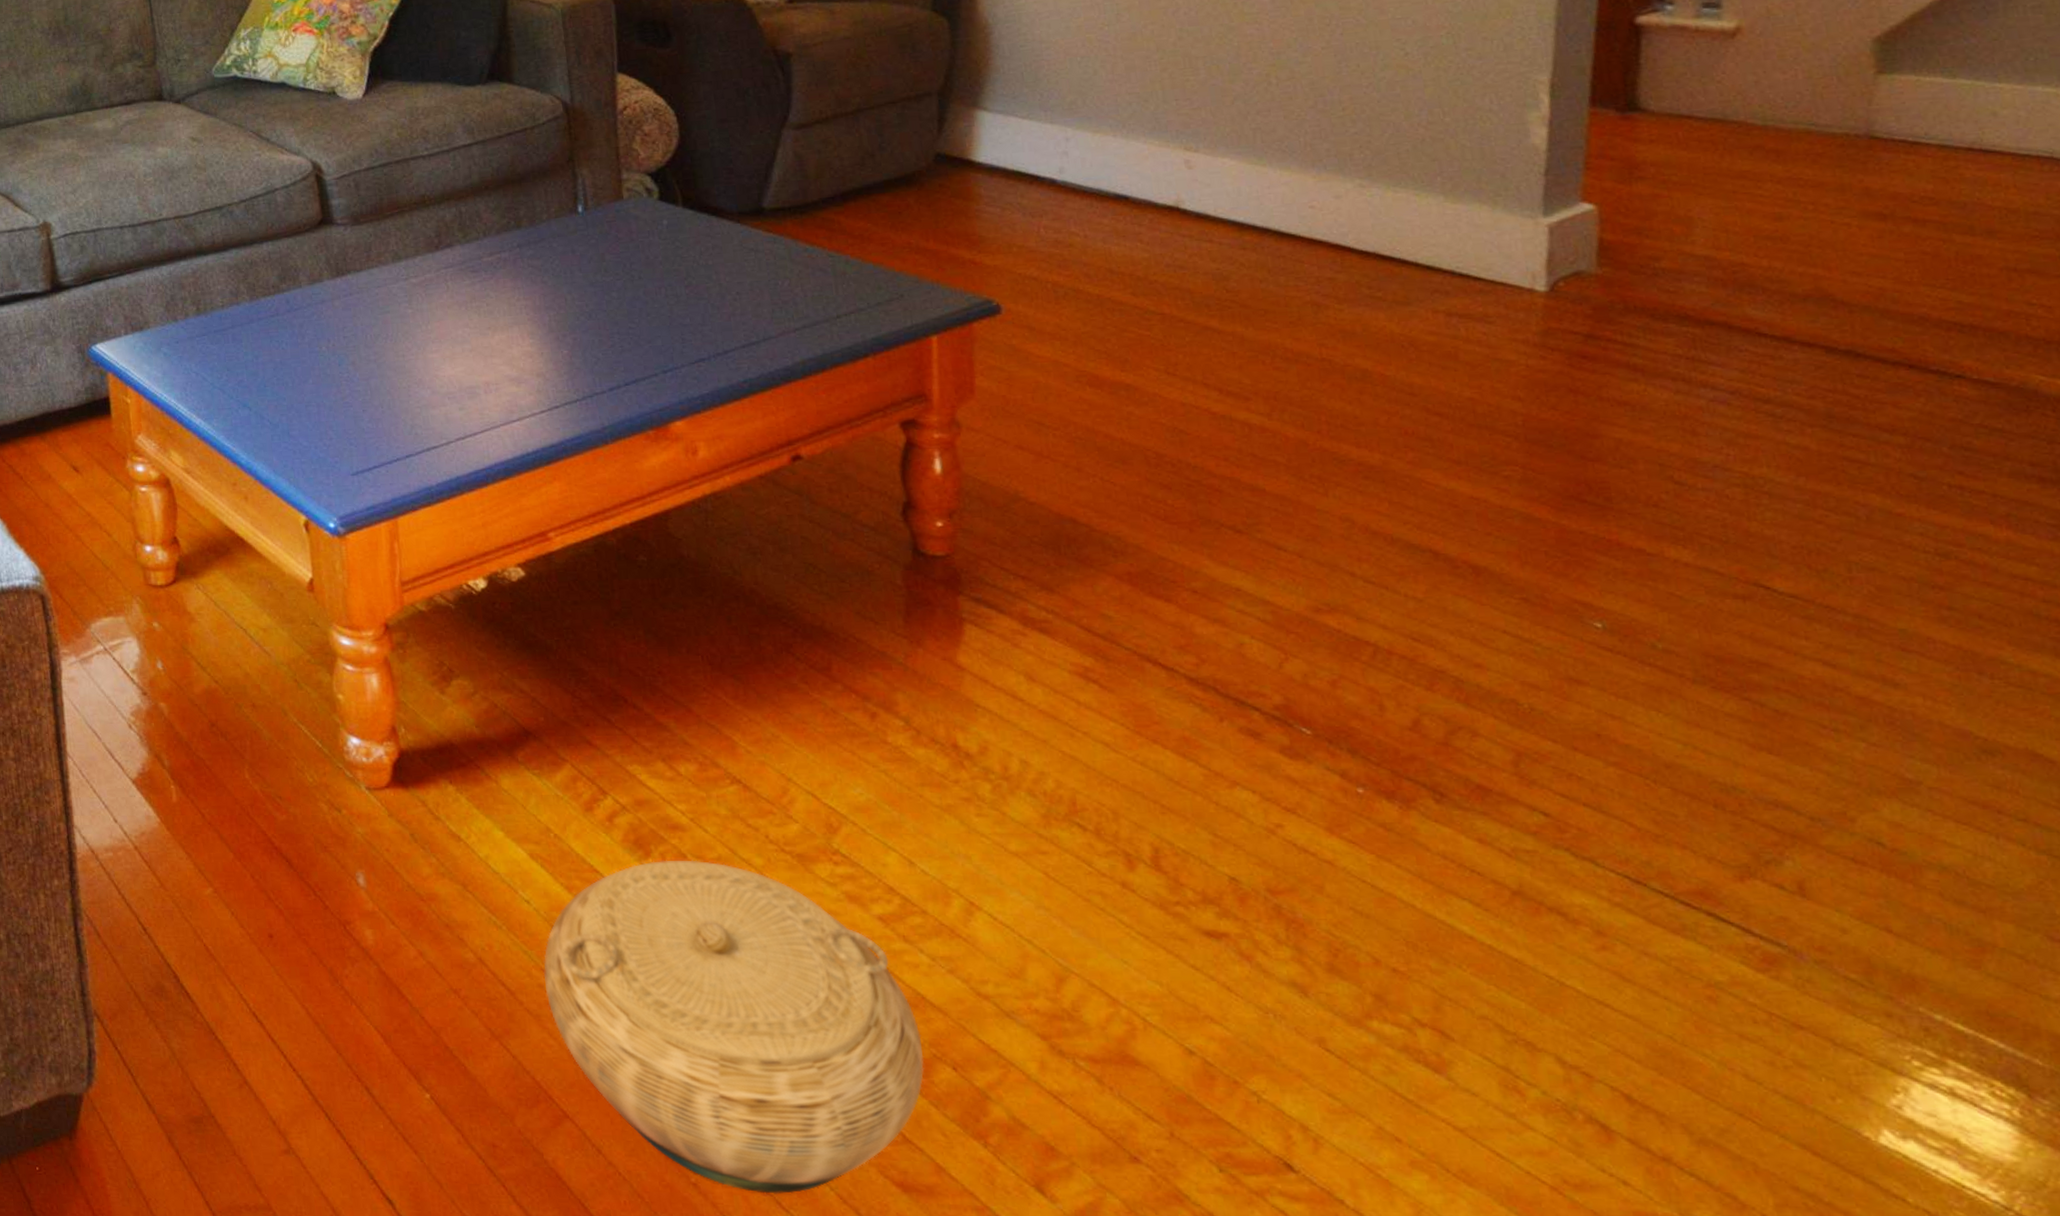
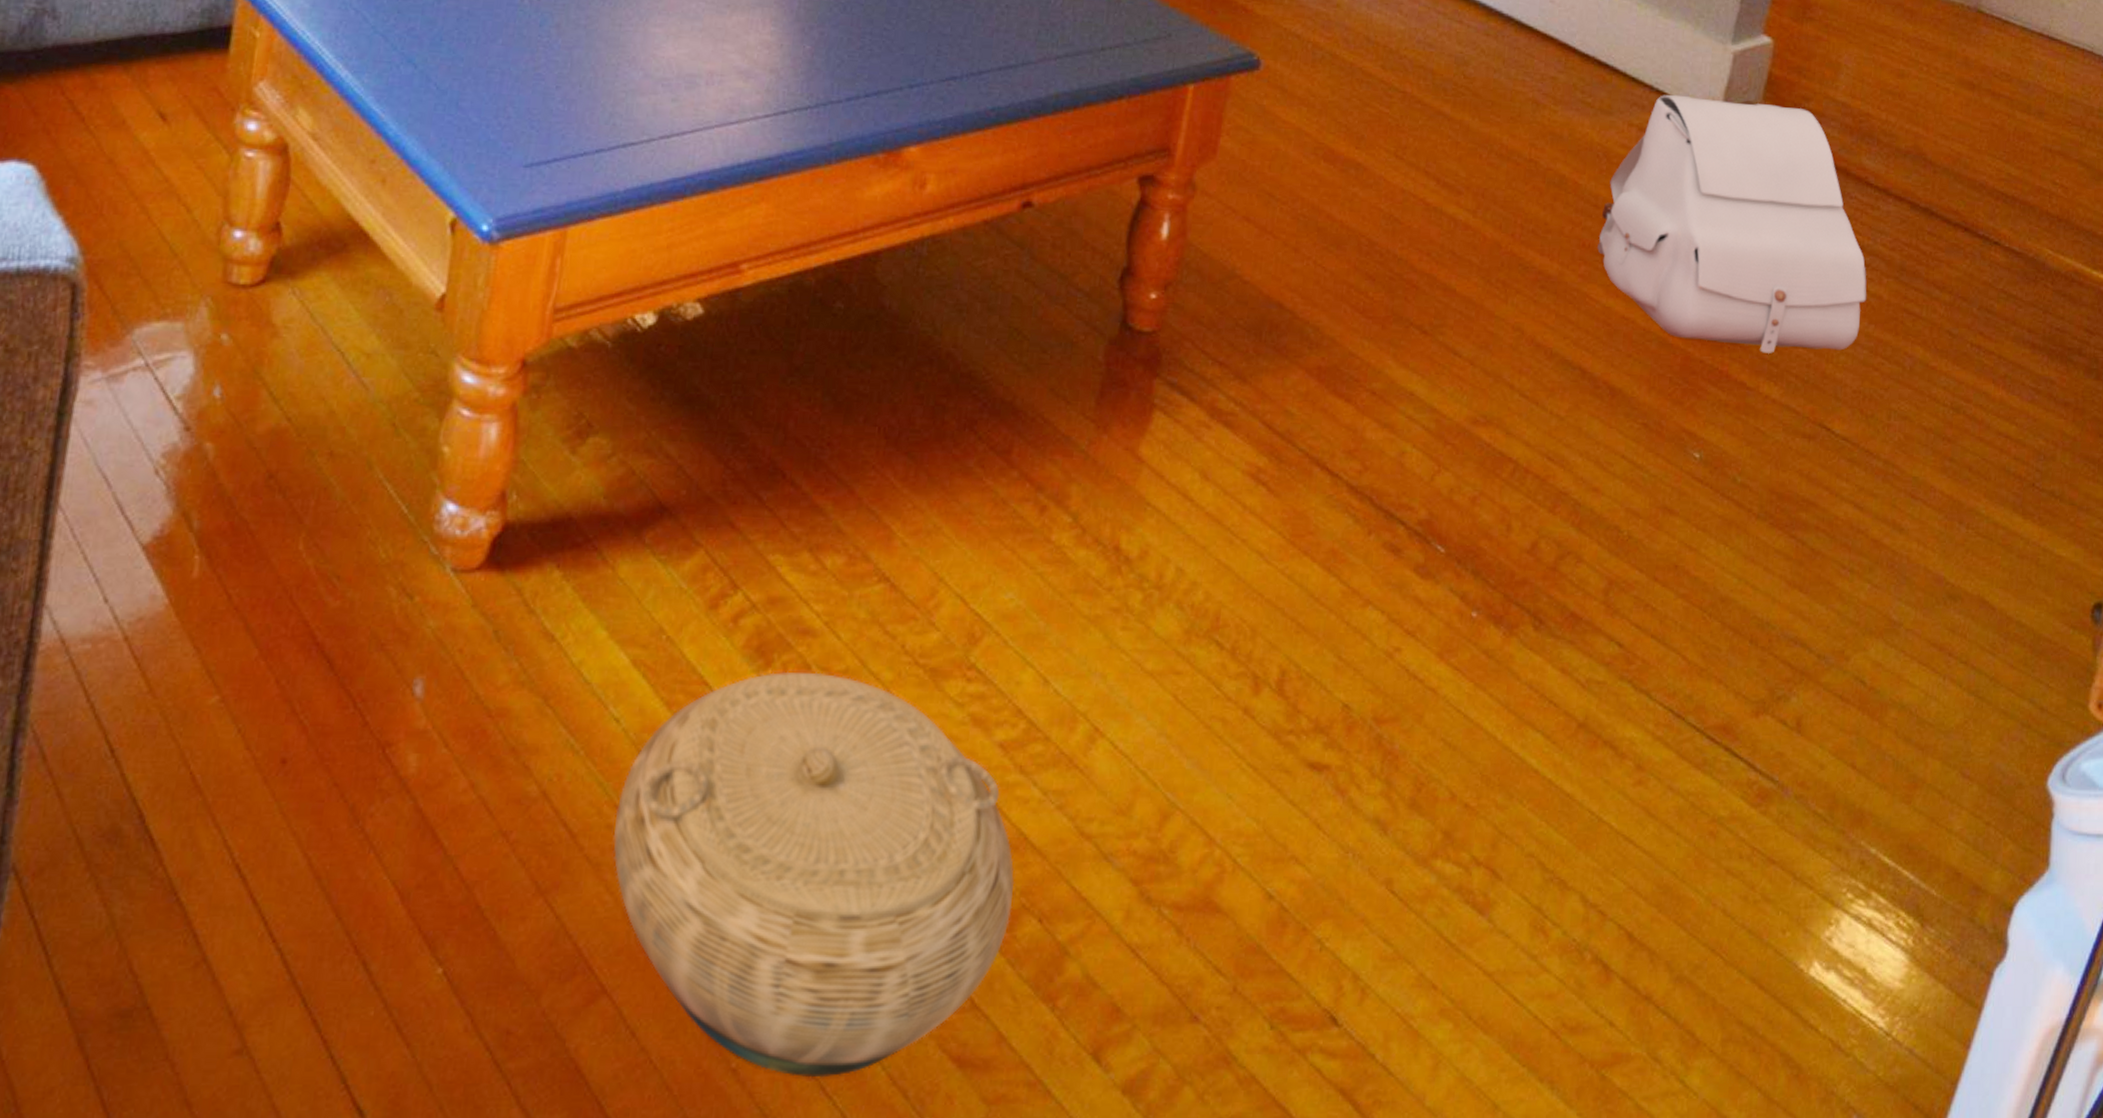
satchel: none [1420,269,1788,518] -> present [1597,94,1867,354]

